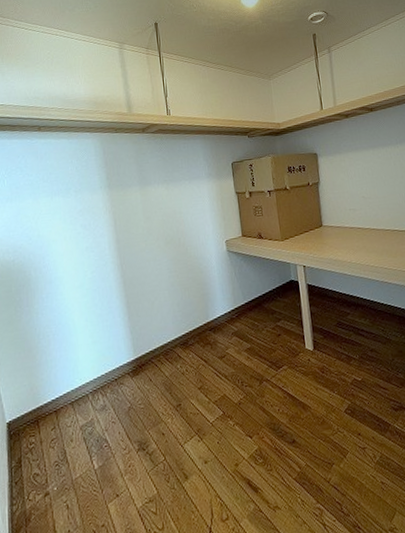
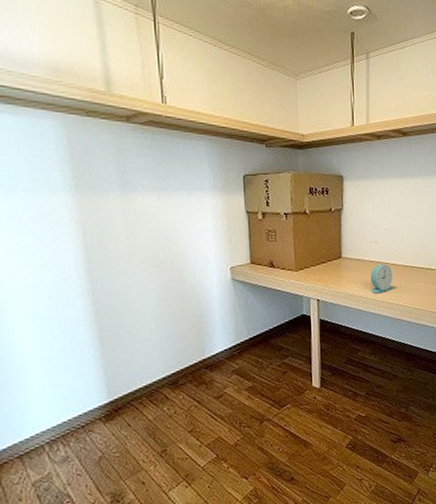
alarm clock: none [352,229,375,258] -> present [370,264,393,294]

